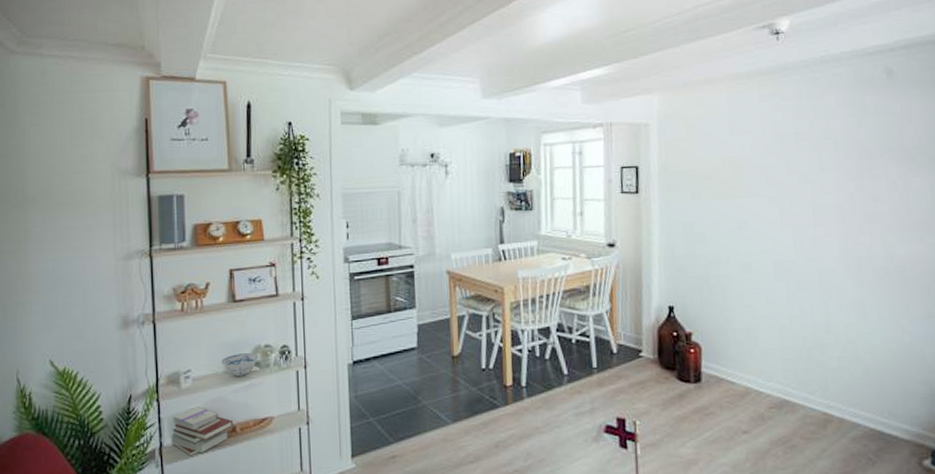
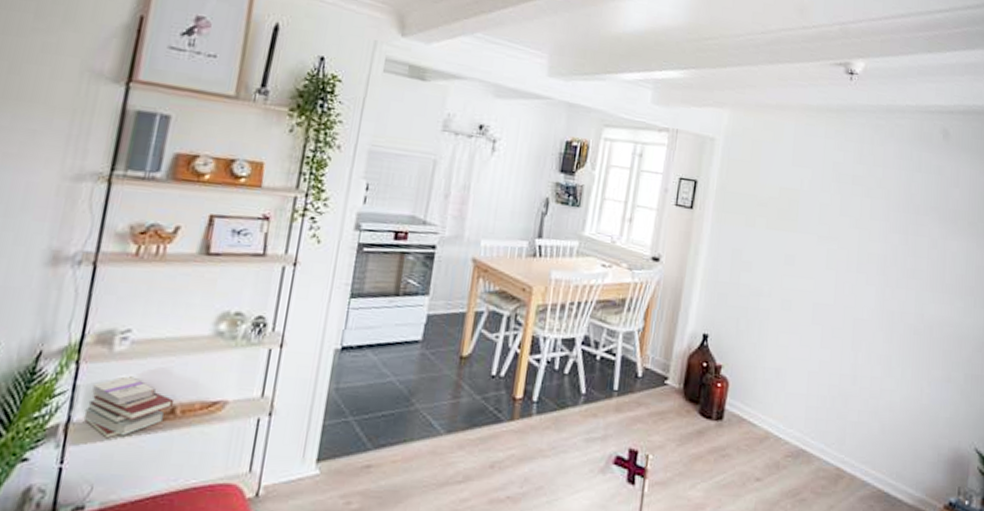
ceramic bowl: present [220,353,259,377] -> none [173,318,225,347]

